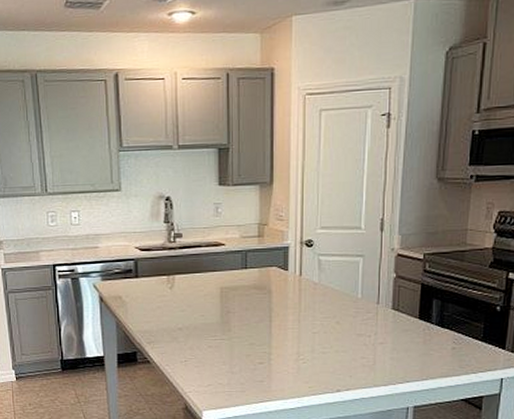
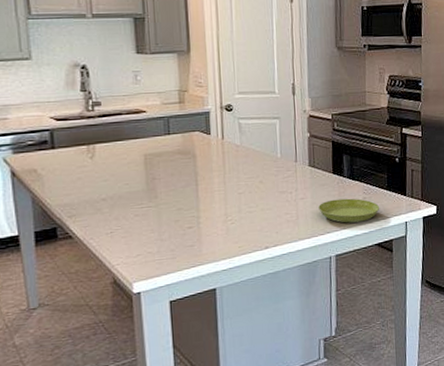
saucer: none [399,347,472,374] -> present [318,198,380,223]

